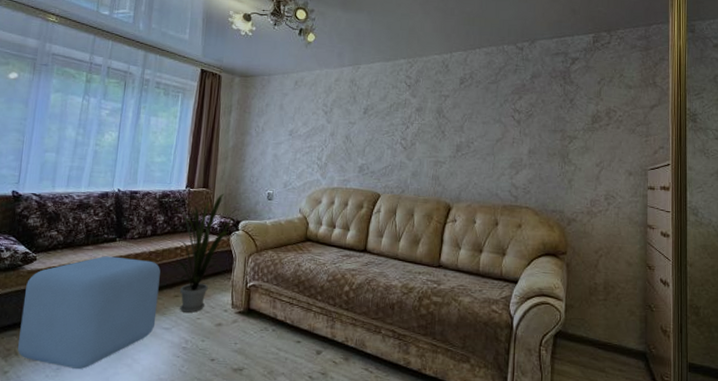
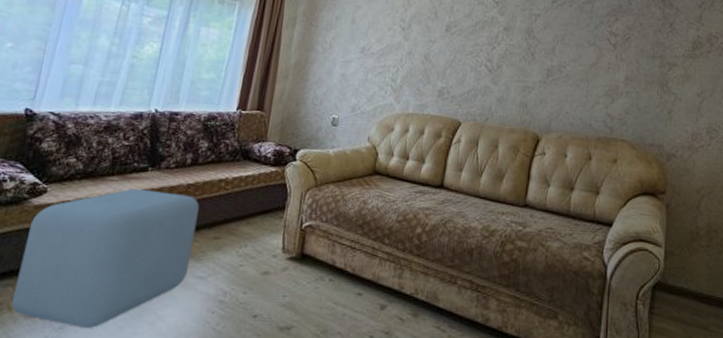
house plant: present [174,193,237,313] -> none [215,117,295,258]

